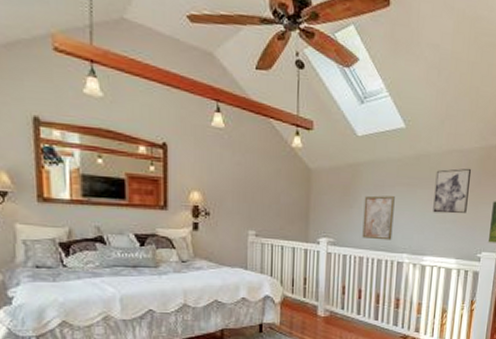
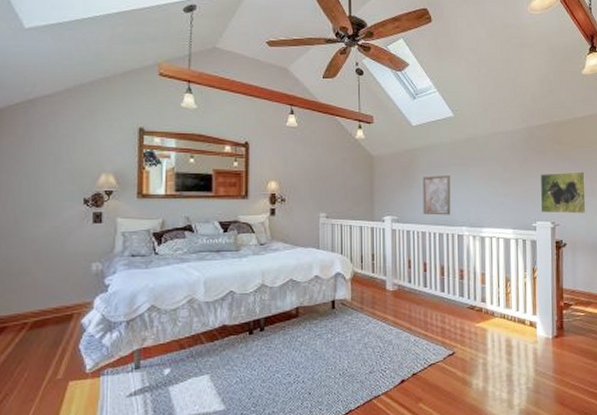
wall art: present [433,168,472,214] -> none [485,147,518,188]

